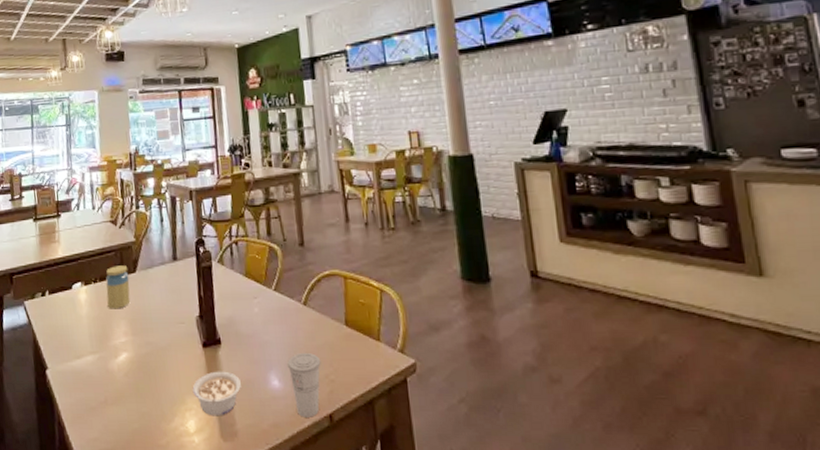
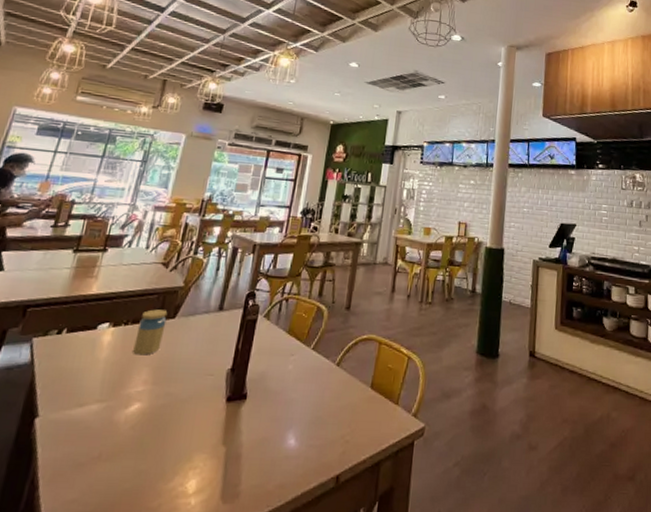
legume: present [192,371,241,416] -> none [202,427,257,476]
cup: present [286,352,321,417] -> none [306,412,341,478]

